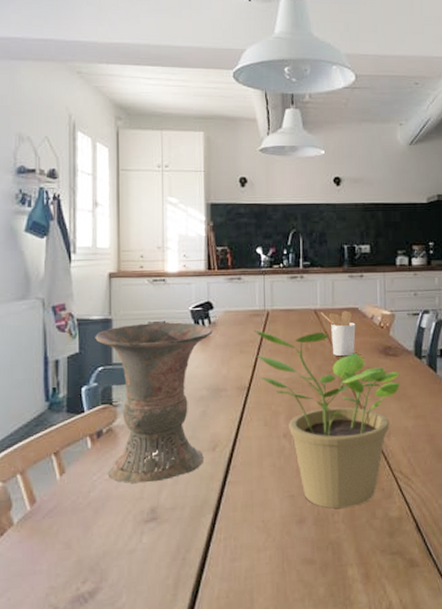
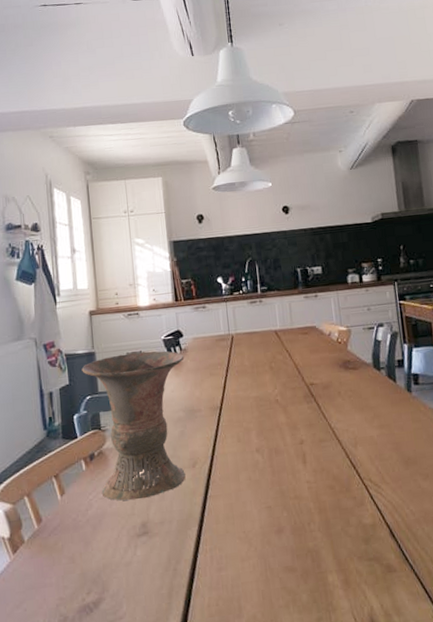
potted plant: present [253,330,400,509] -> none [220,351,362,518]
utensil holder: present [321,310,356,357] -> none [281,329,316,373]

